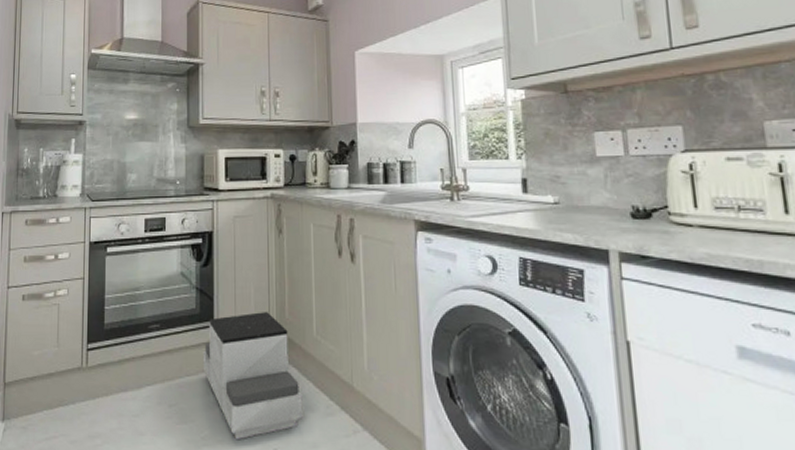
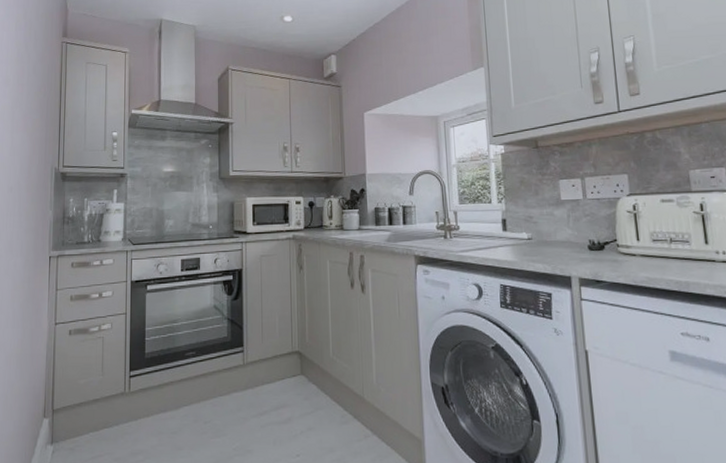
step stool: present [202,312,303,440] -> none [234,338,321,449]

